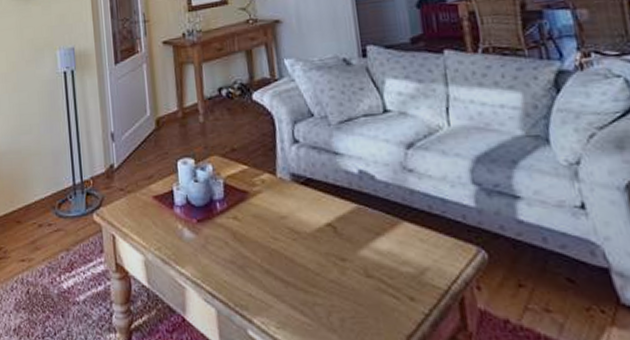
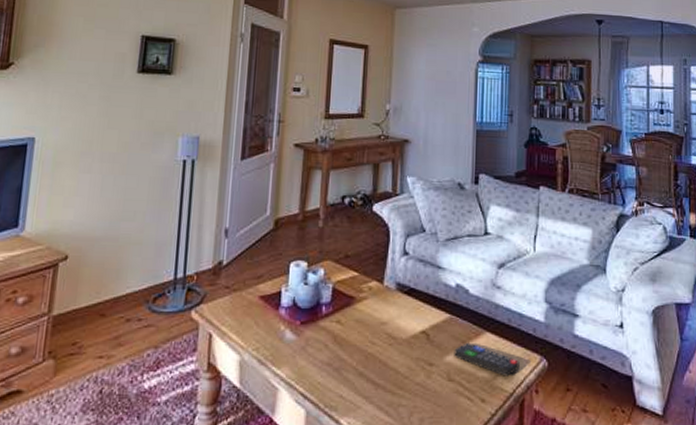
remote control: none [368,234,452,271] -> present [454,342,520,376]

